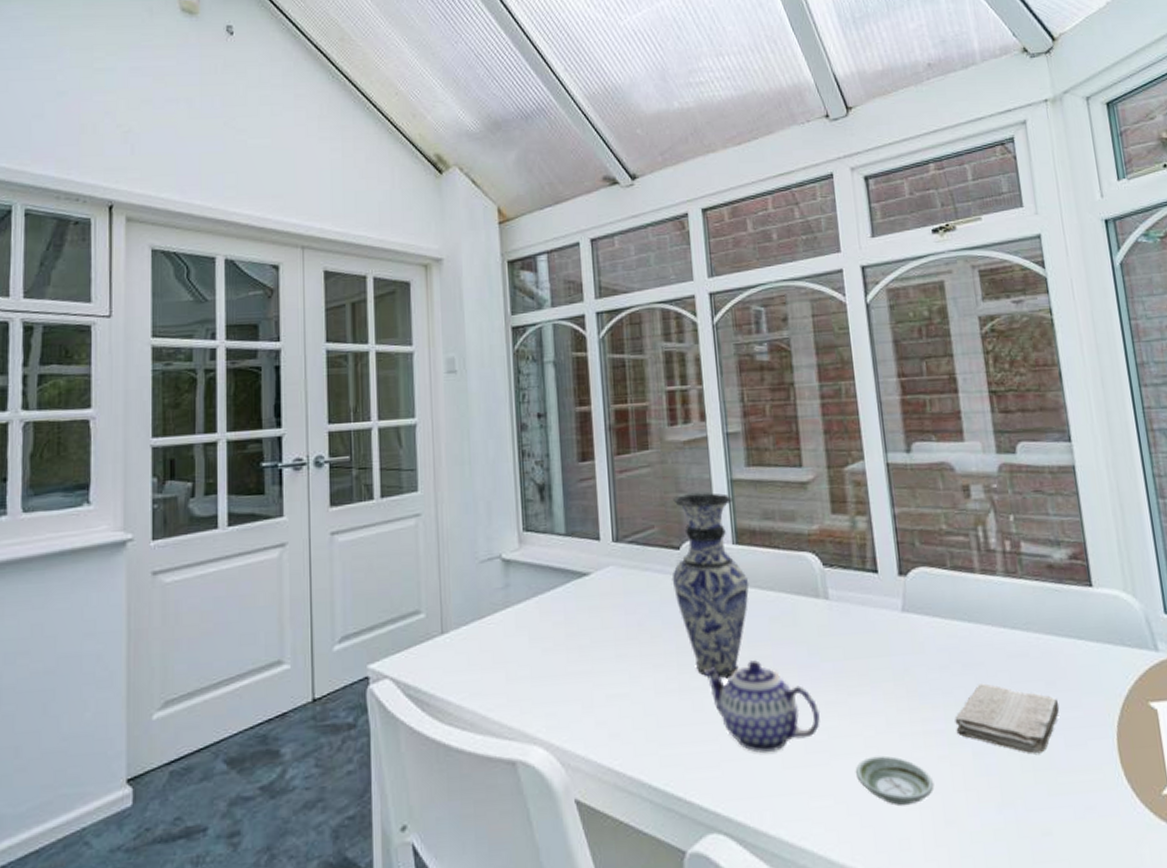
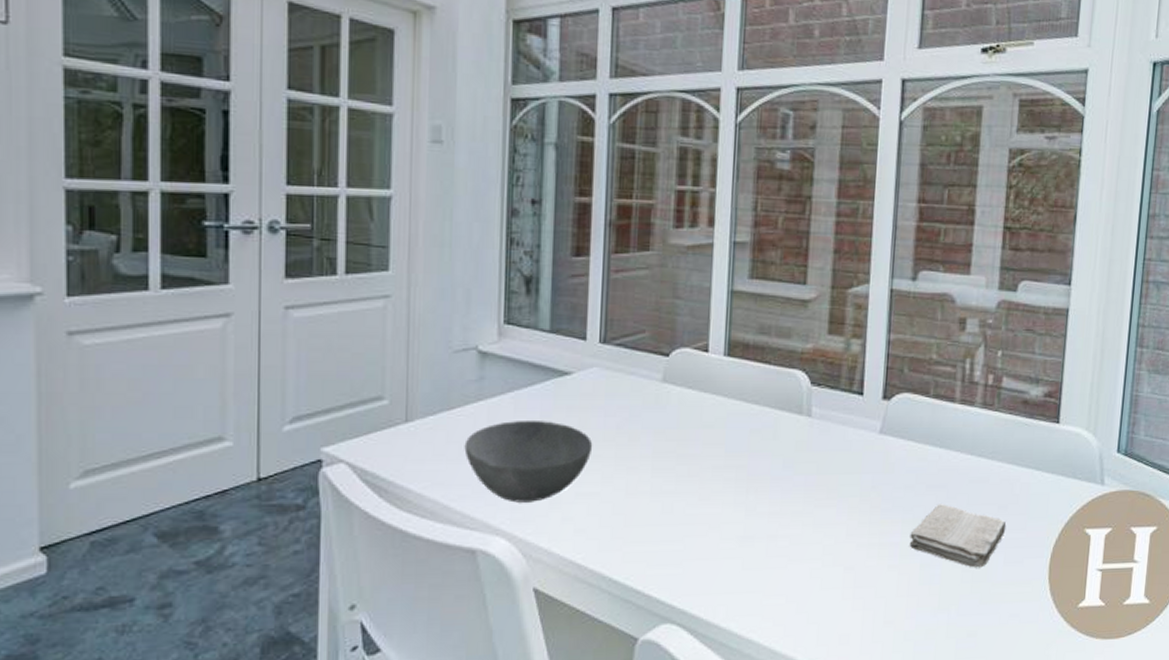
bowl: none [496,623,618,709] -> present [464,421,593,503]
vase: present [672,492,749,678] -> none [657,300,735,484]
teapot: present [703,660,821,754] -> none [677,469,786,555]
saucer: present [855,755,935,806] -> none [809,562,880,607]

